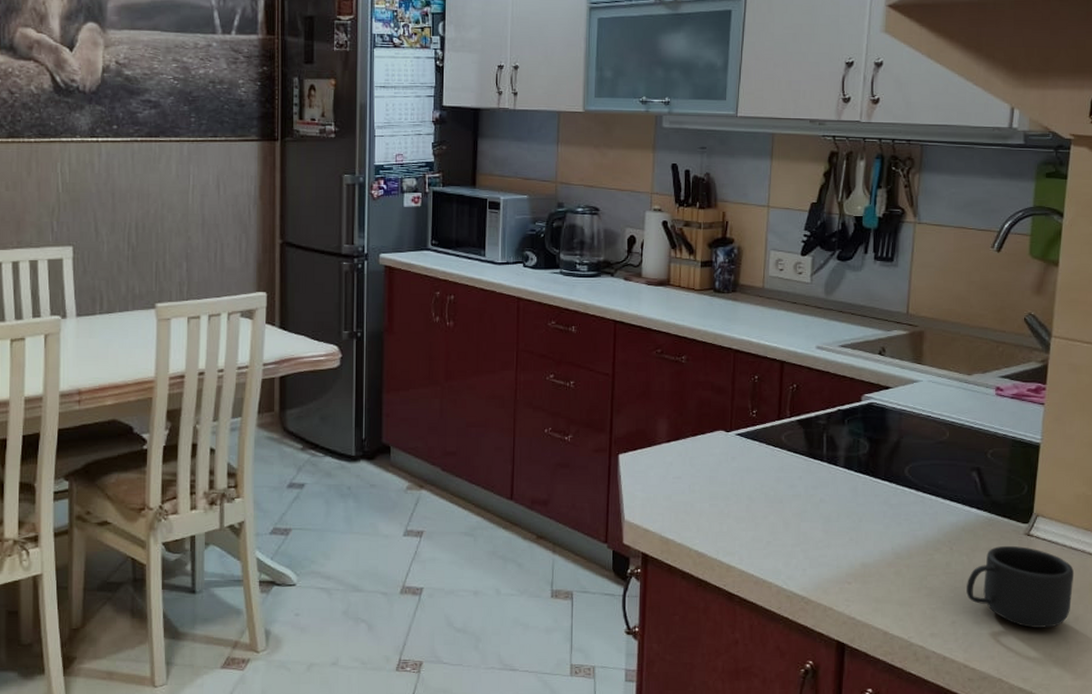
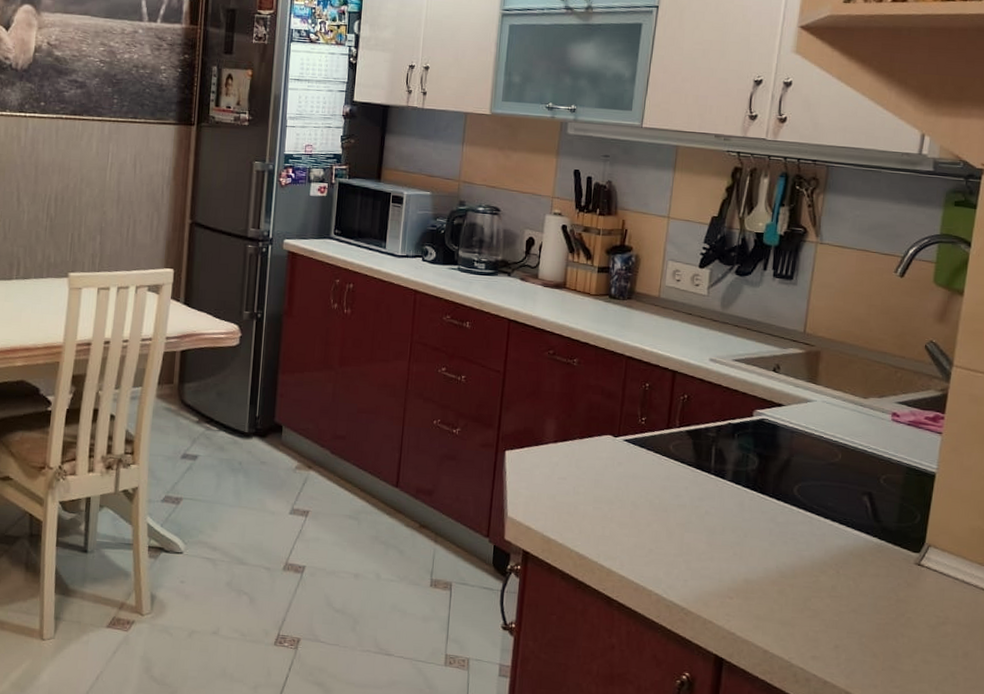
mug: present [966,545,1075,629] -> none [851,573,966,661]

